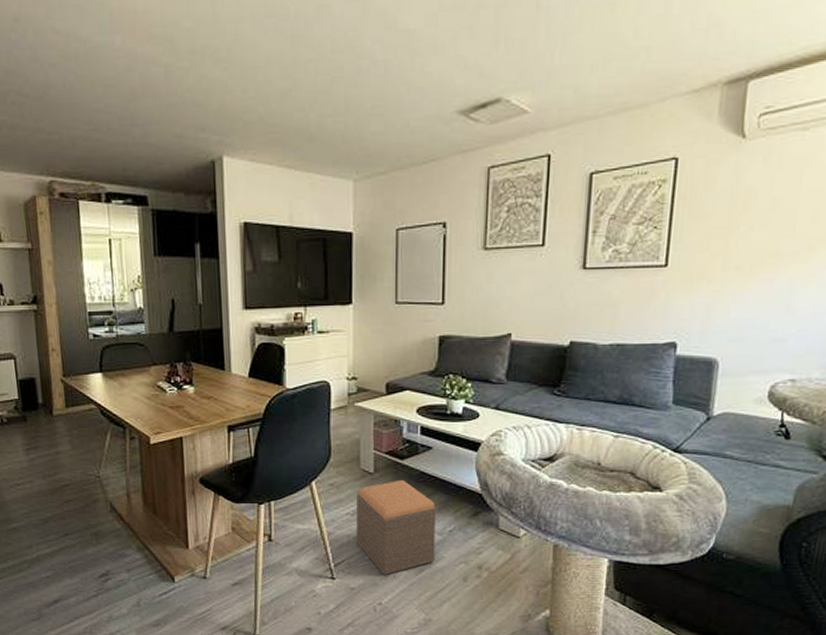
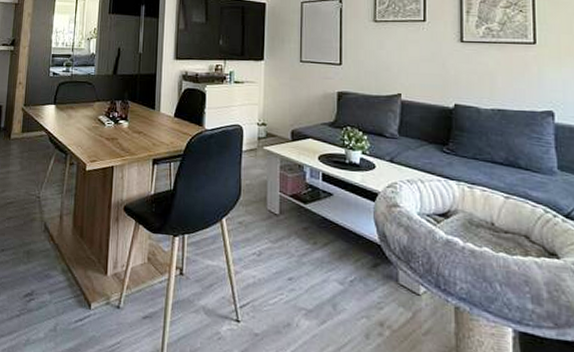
footstool: present [357,479,436,575] -> none [262,223,337,323]

